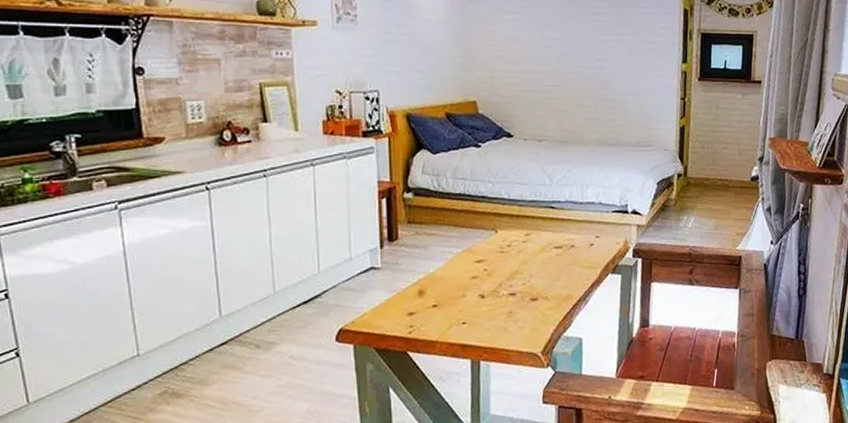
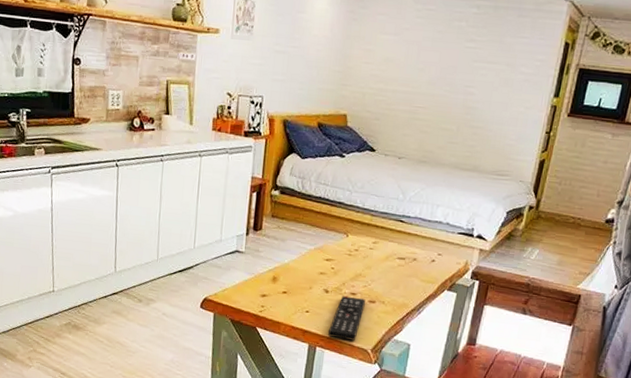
remote control: none [491,297,527,347] -> present [328,295,366,341]

